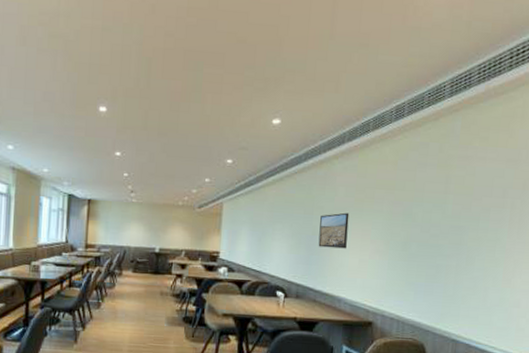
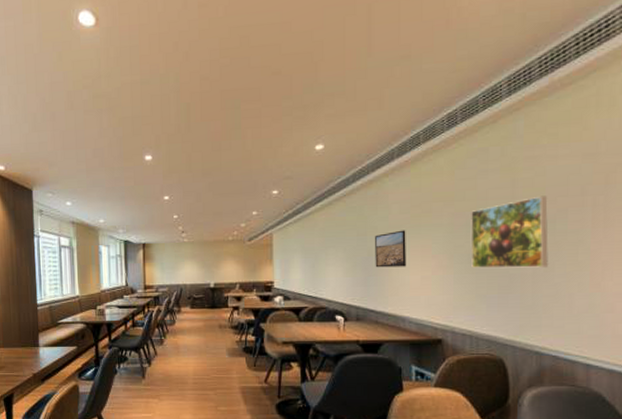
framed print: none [404,193,474,261] -> present [470,195,548,268]

